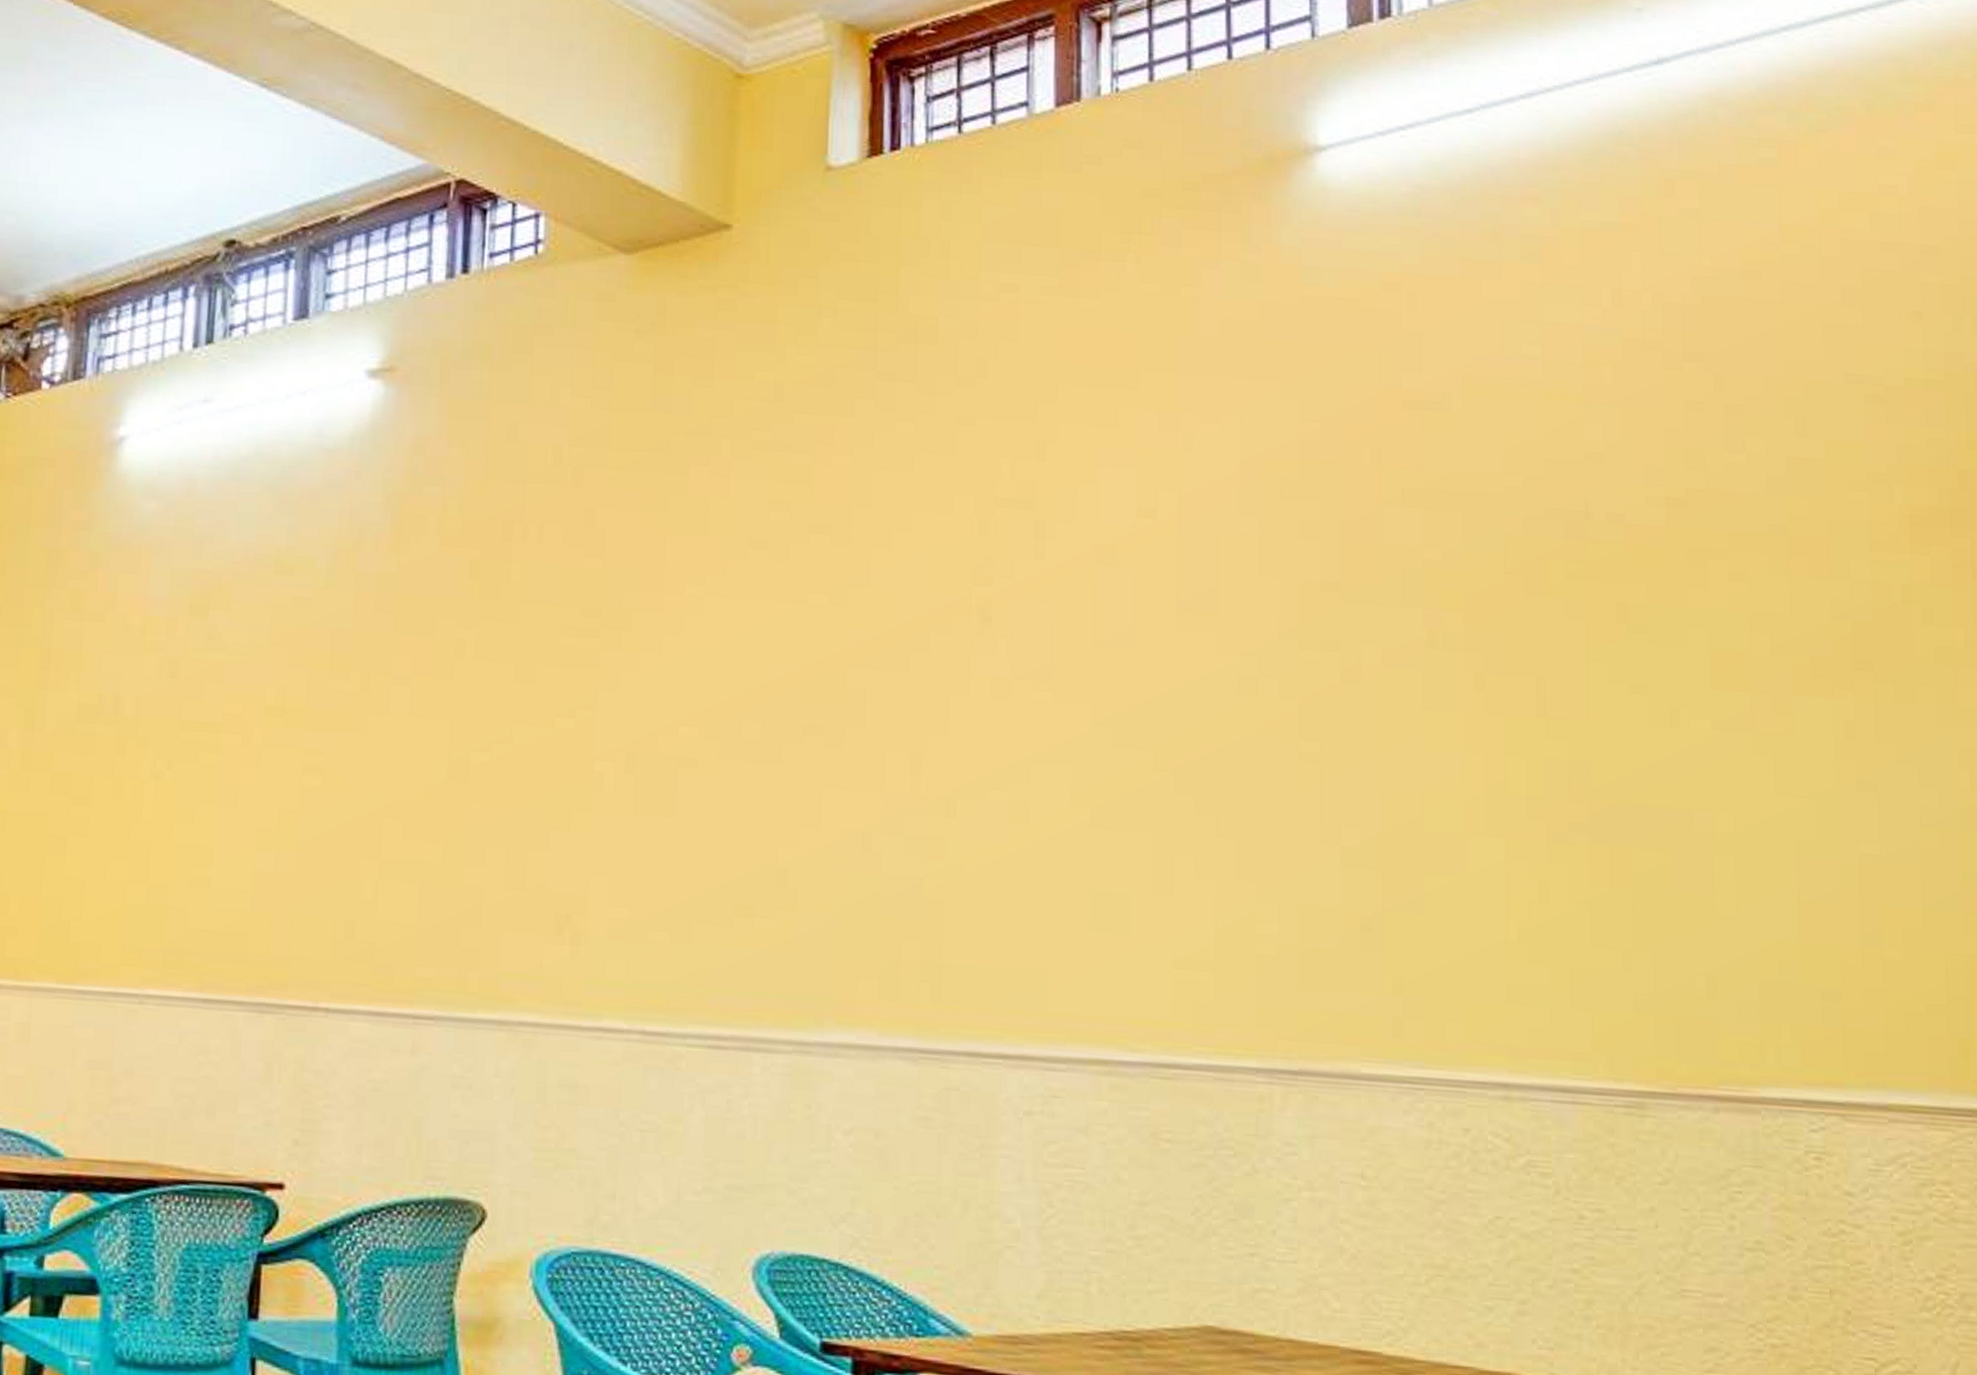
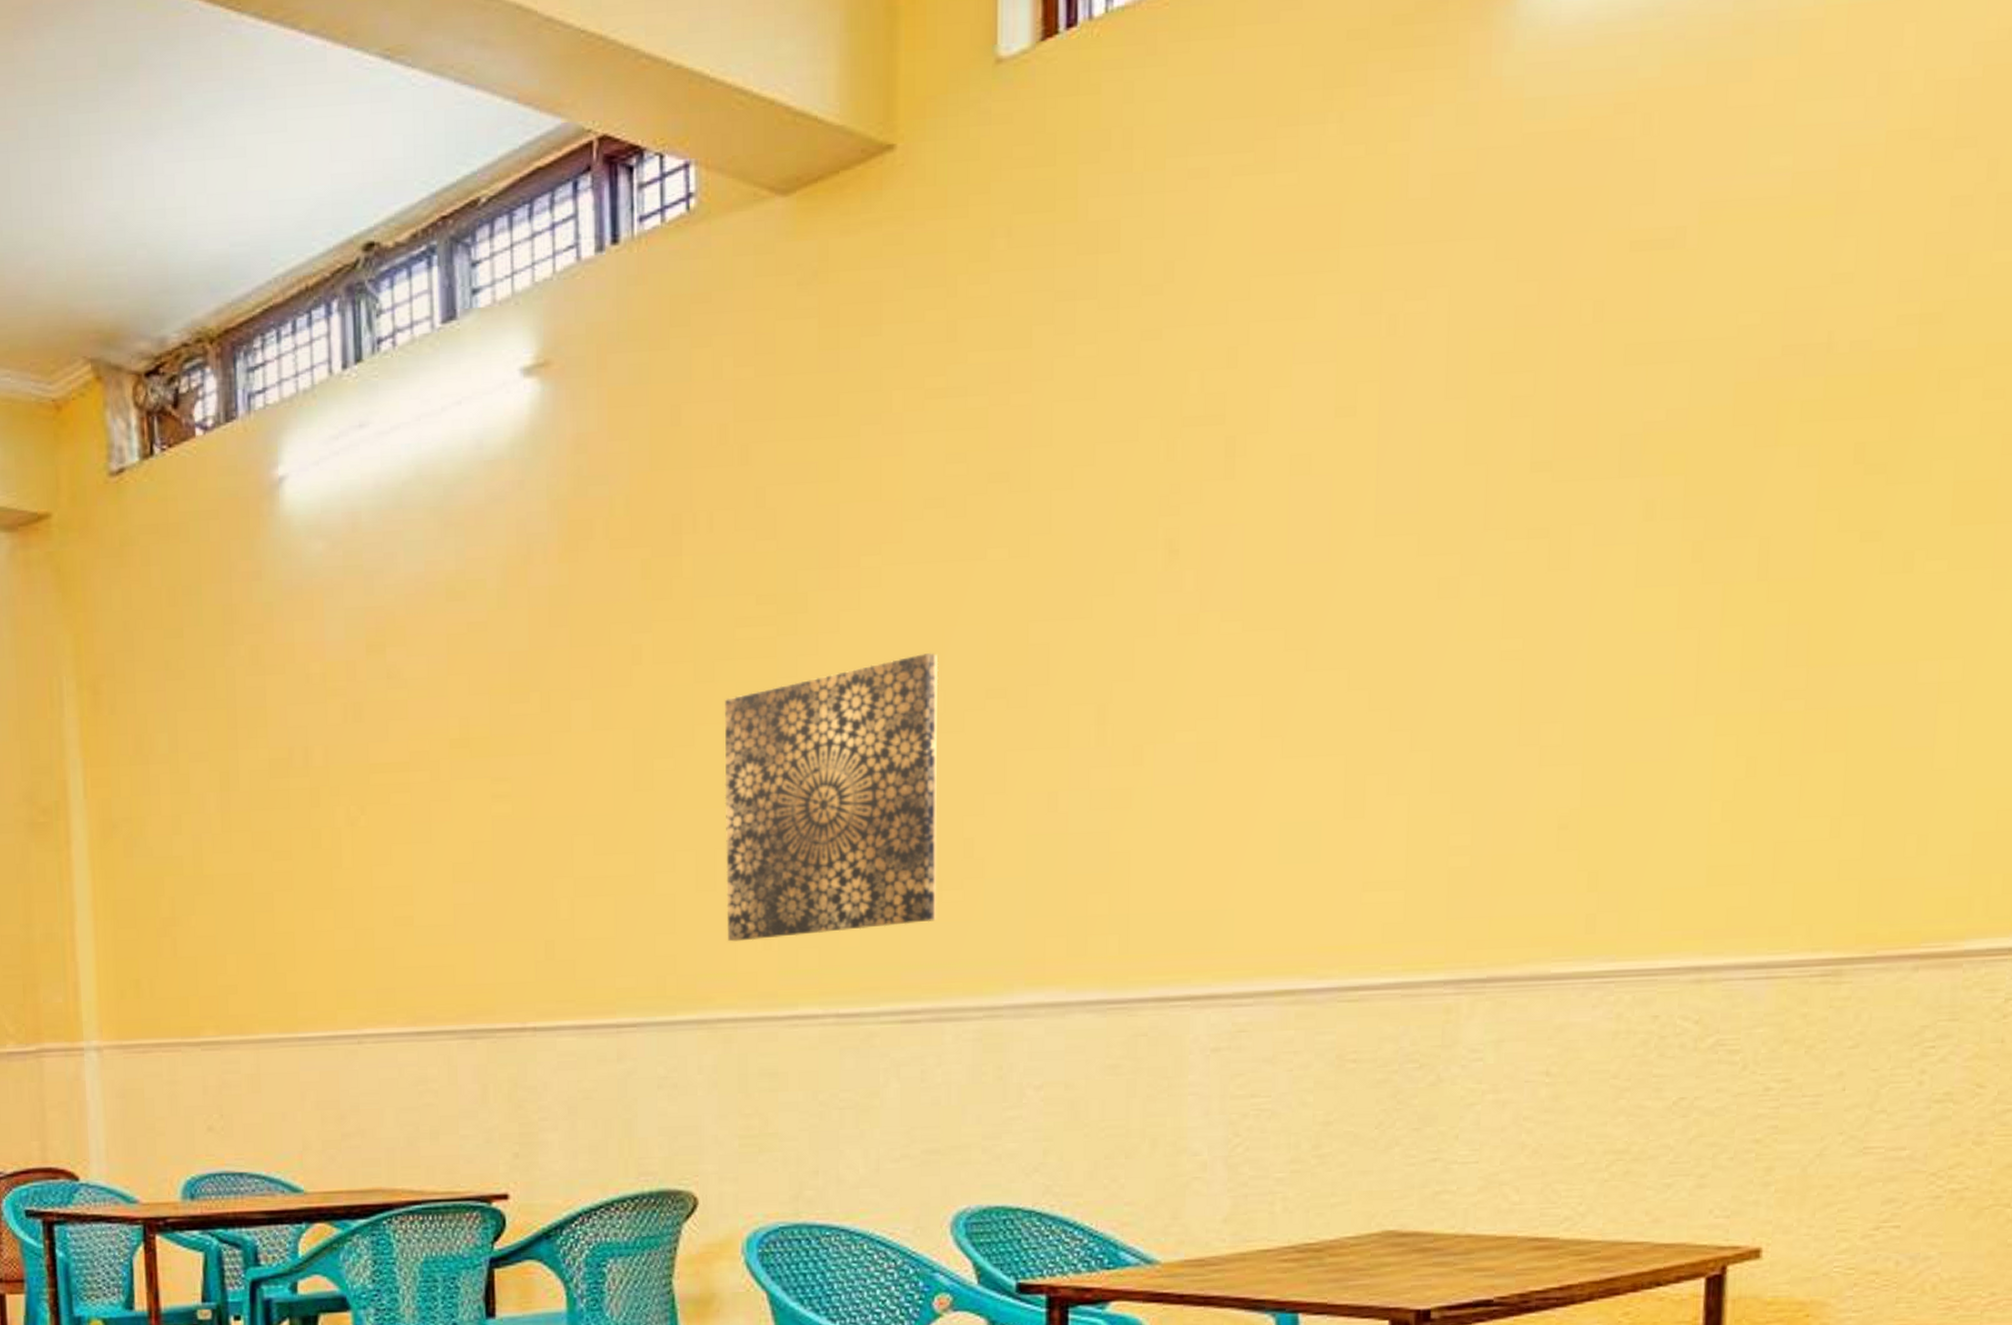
wall art: none [534,683,758,948] -> present [724,652,939,942]

